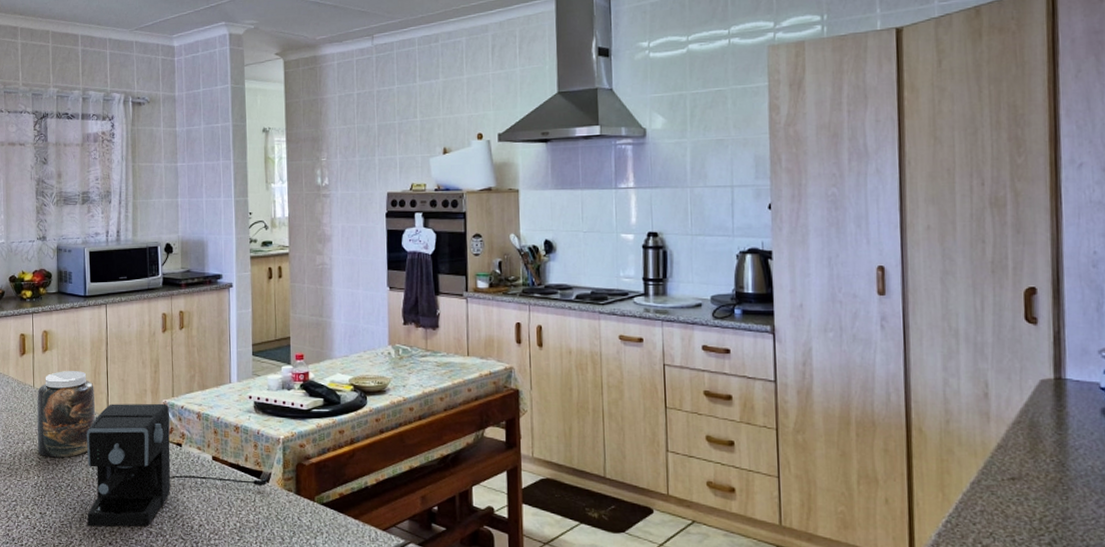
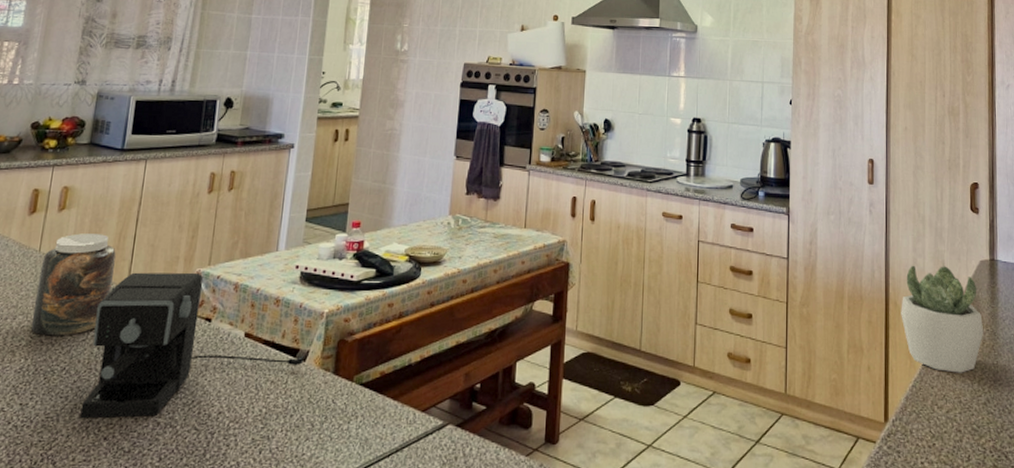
succulent plant: none [928,386,1047,509] -> present [901,265,984,373]

